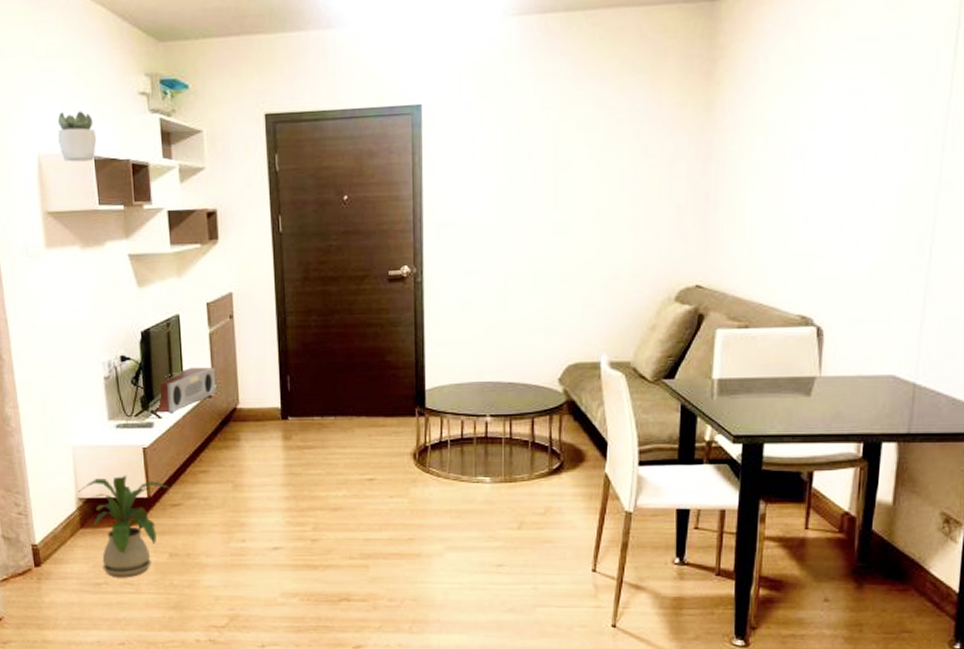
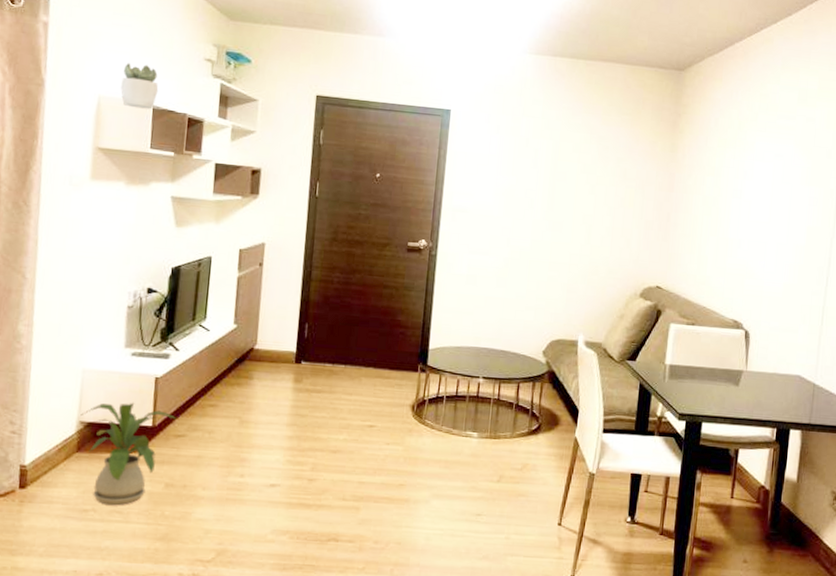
speaker: present [154,367,217,414] -> none [172,305,239,348]

